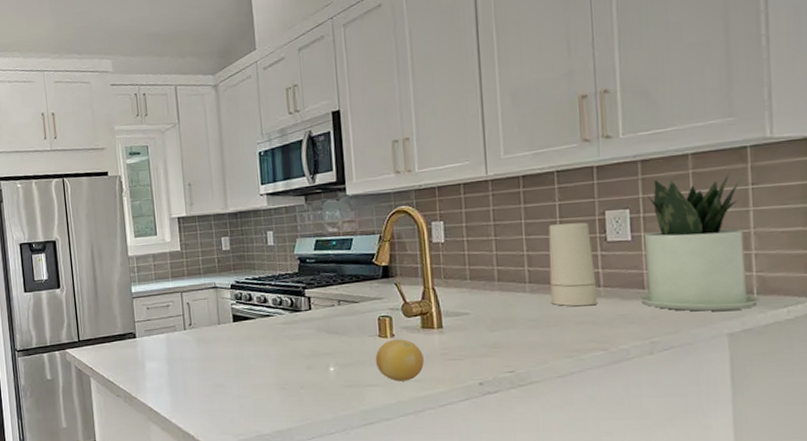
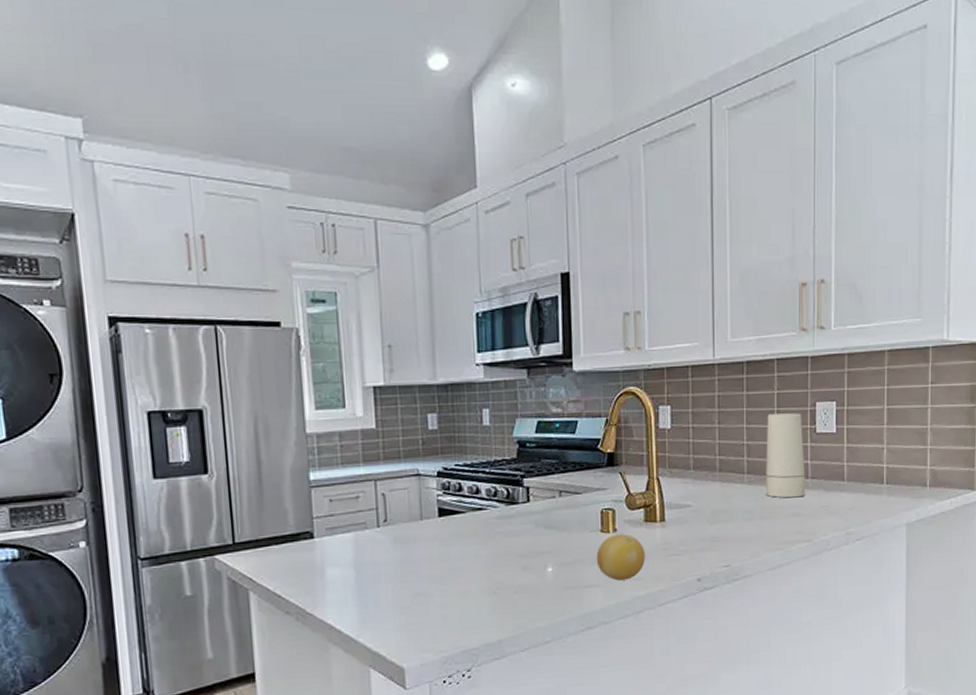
planter: present [639,172,760,312] -> none [839,370,931,503]

